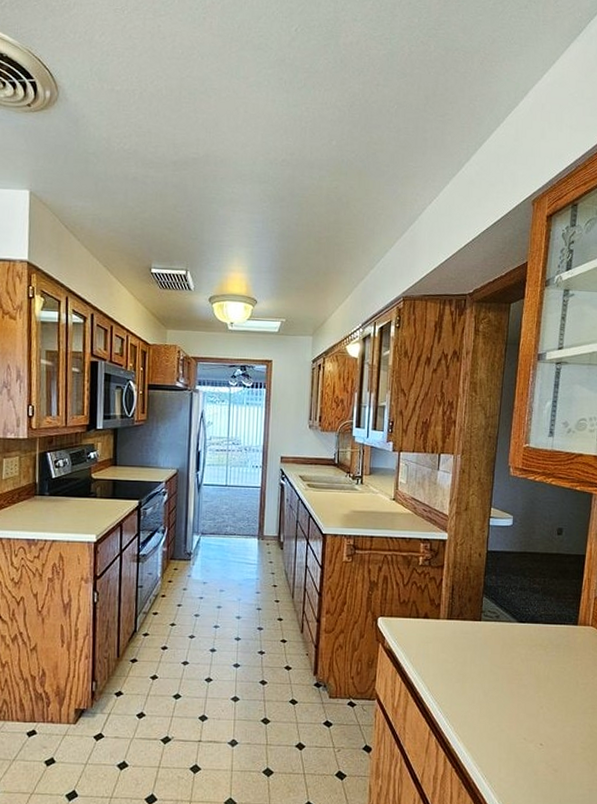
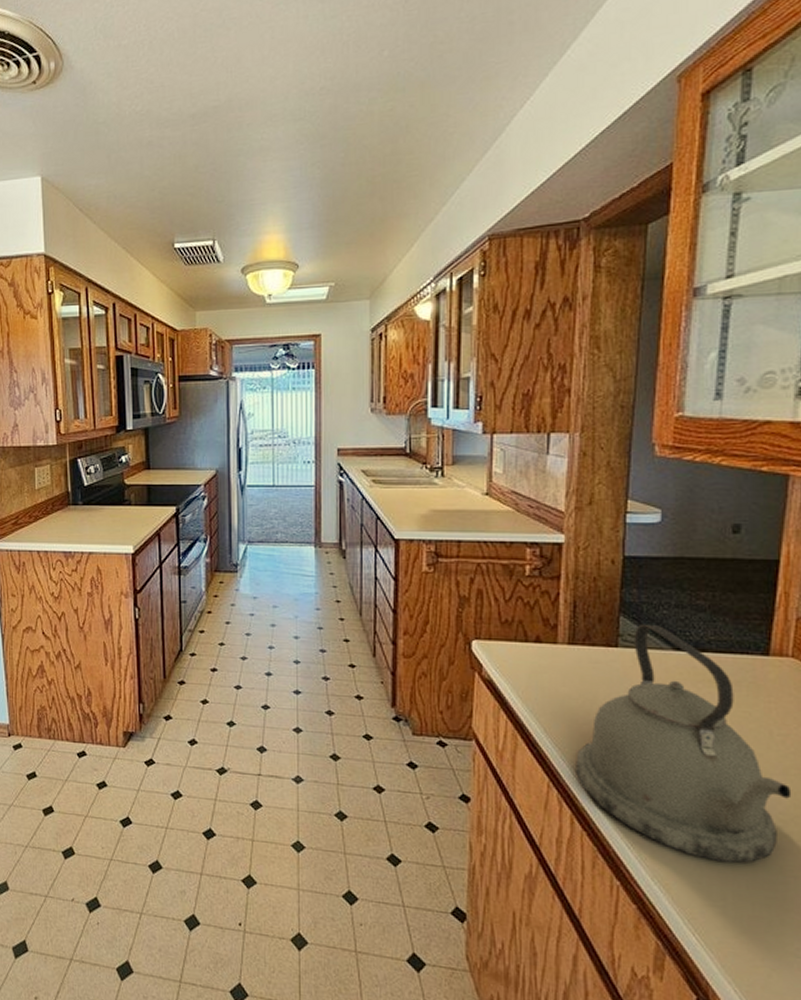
kettle: none [449,602,589,782] -> present [576,623,792,863]

